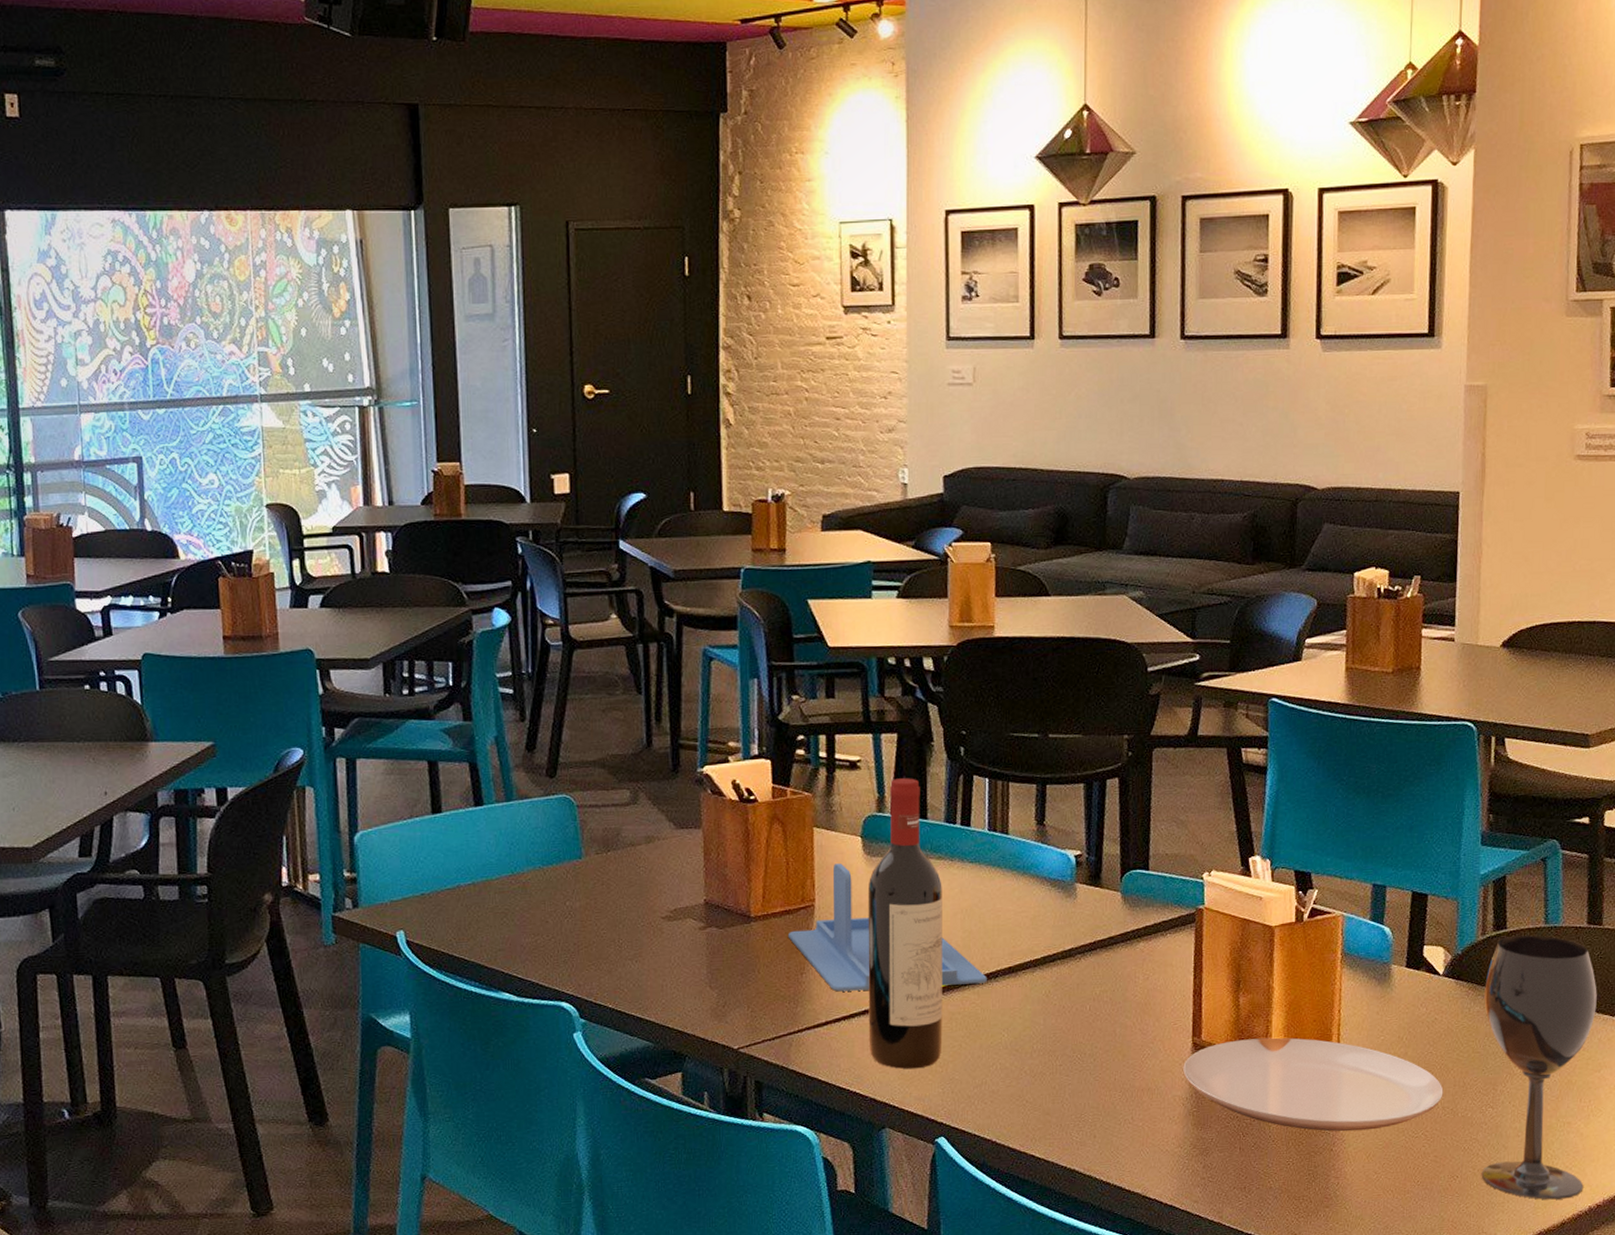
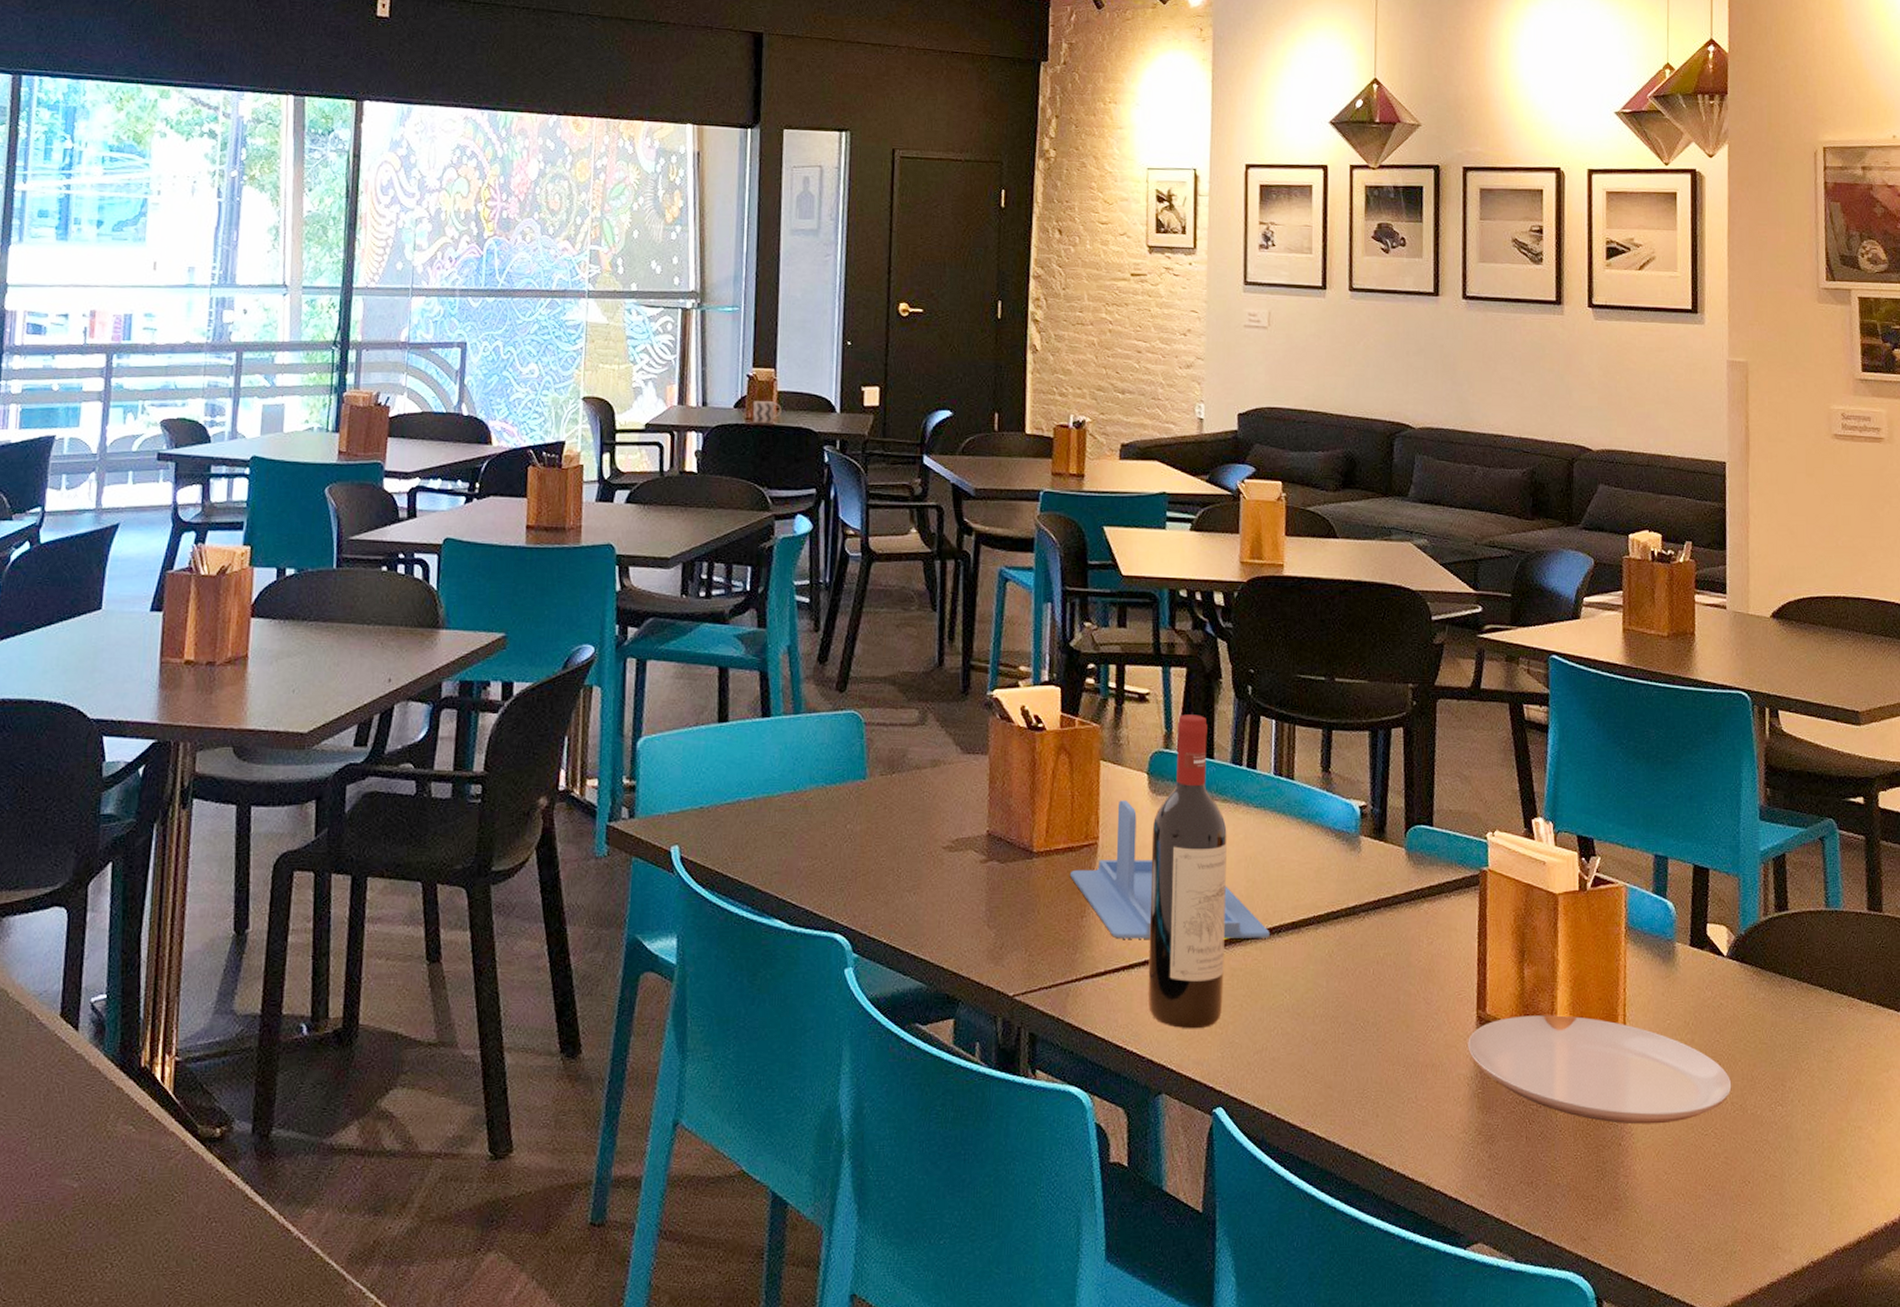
cup: none [441,496,471,520] -> present [753,401,782,424]
wine glass: present [1481,935,1597,1200] -> none [1769,919,1881,1214]

